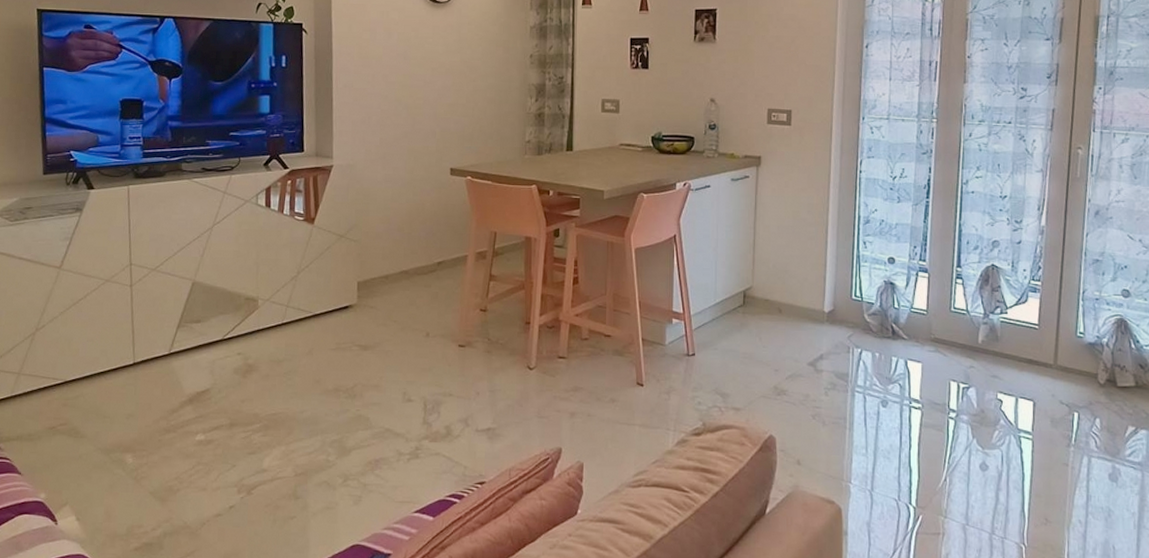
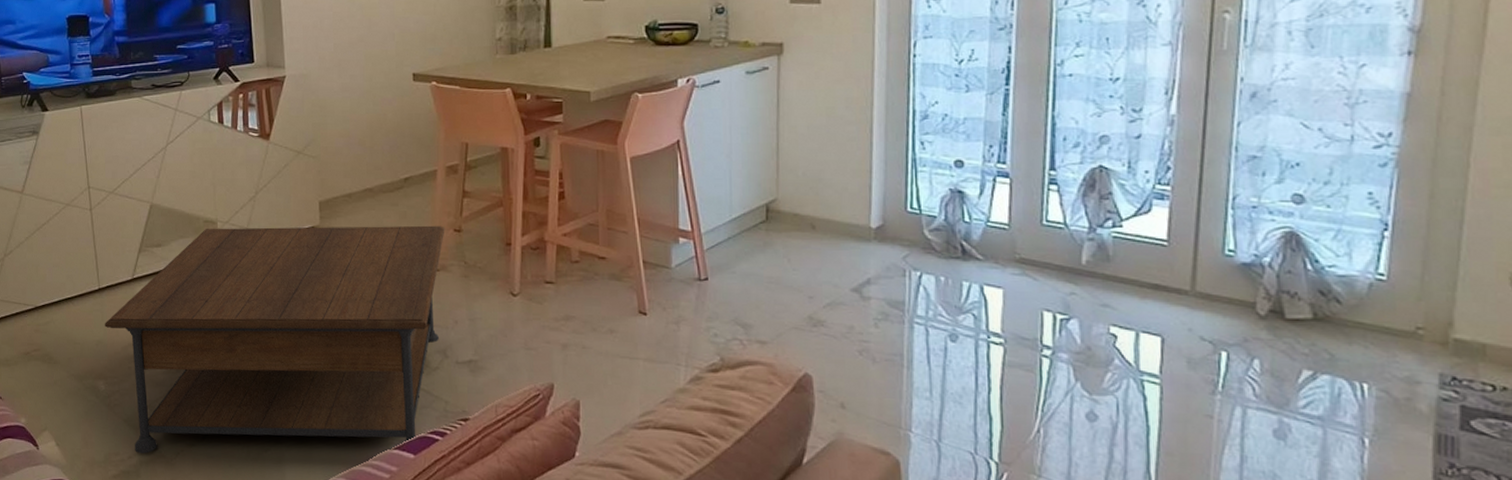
coffee table: none [137,305,472,525] -> present [105,225,445,454]

